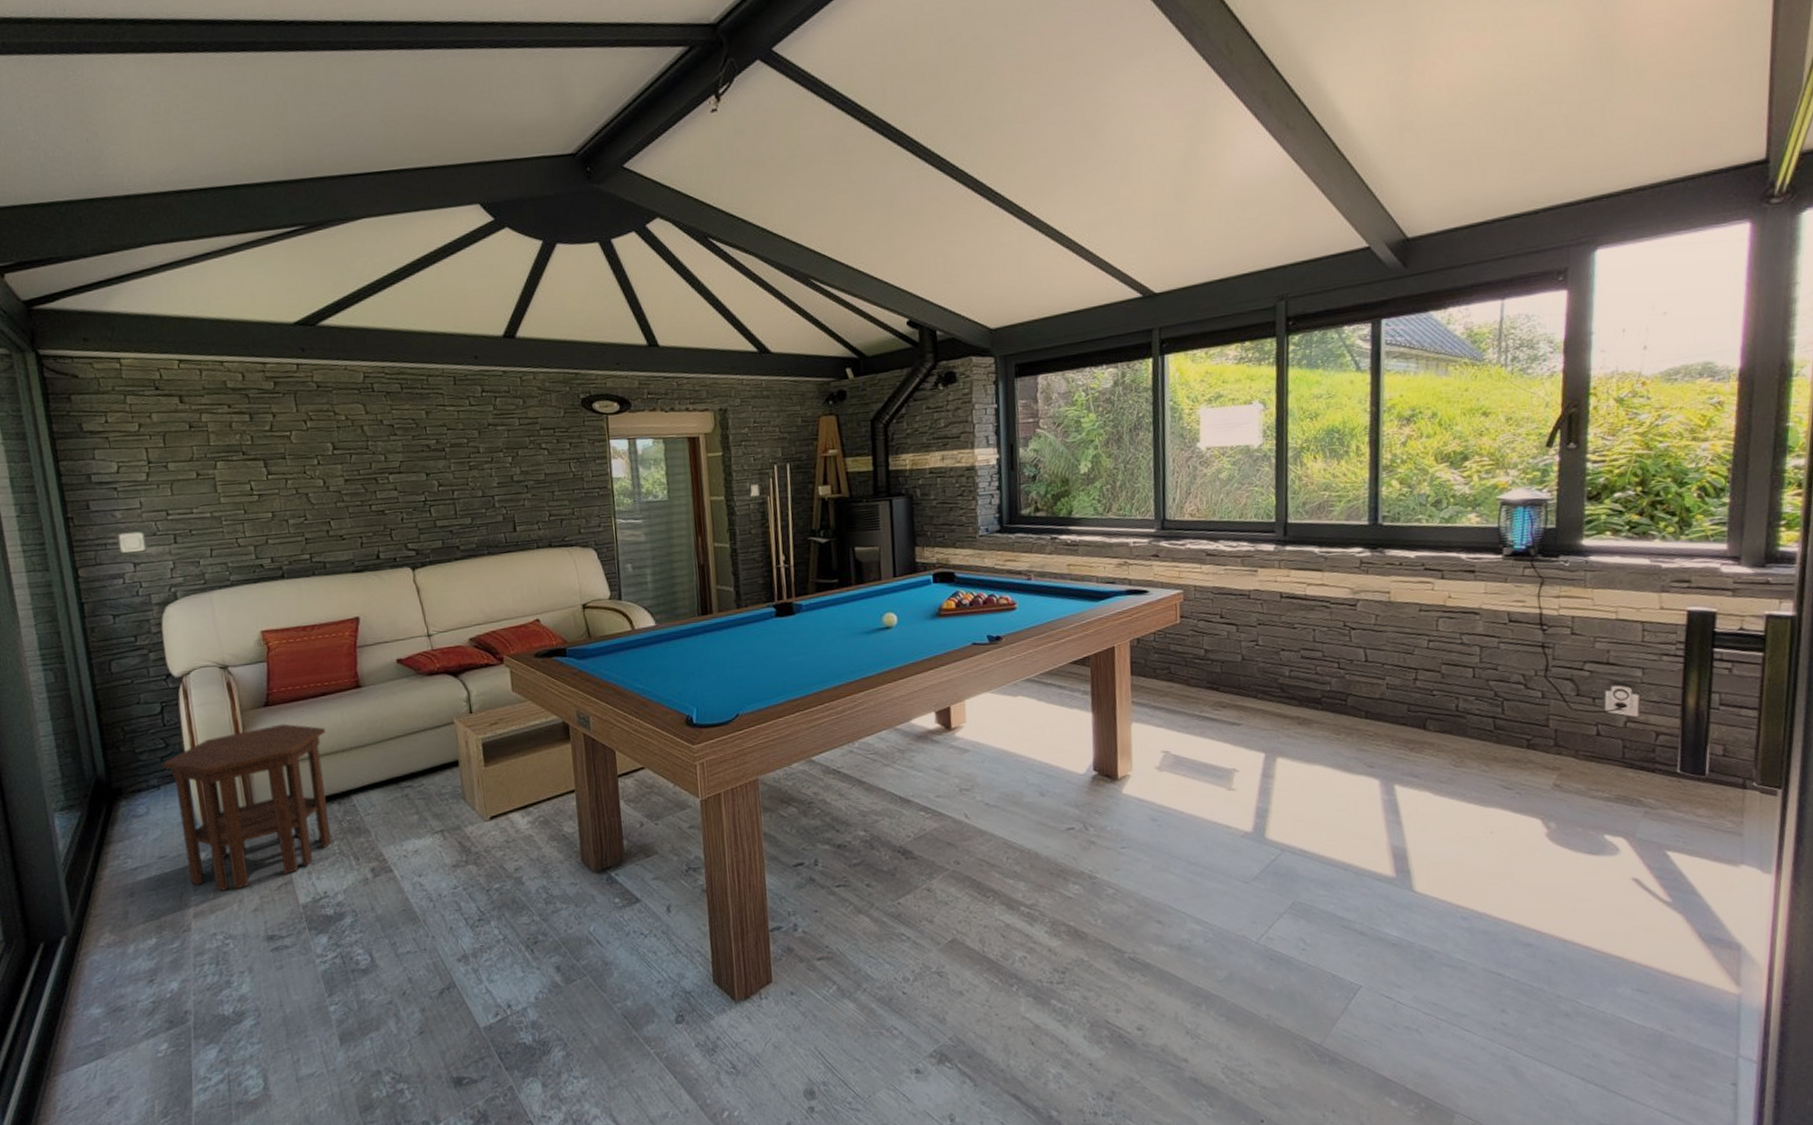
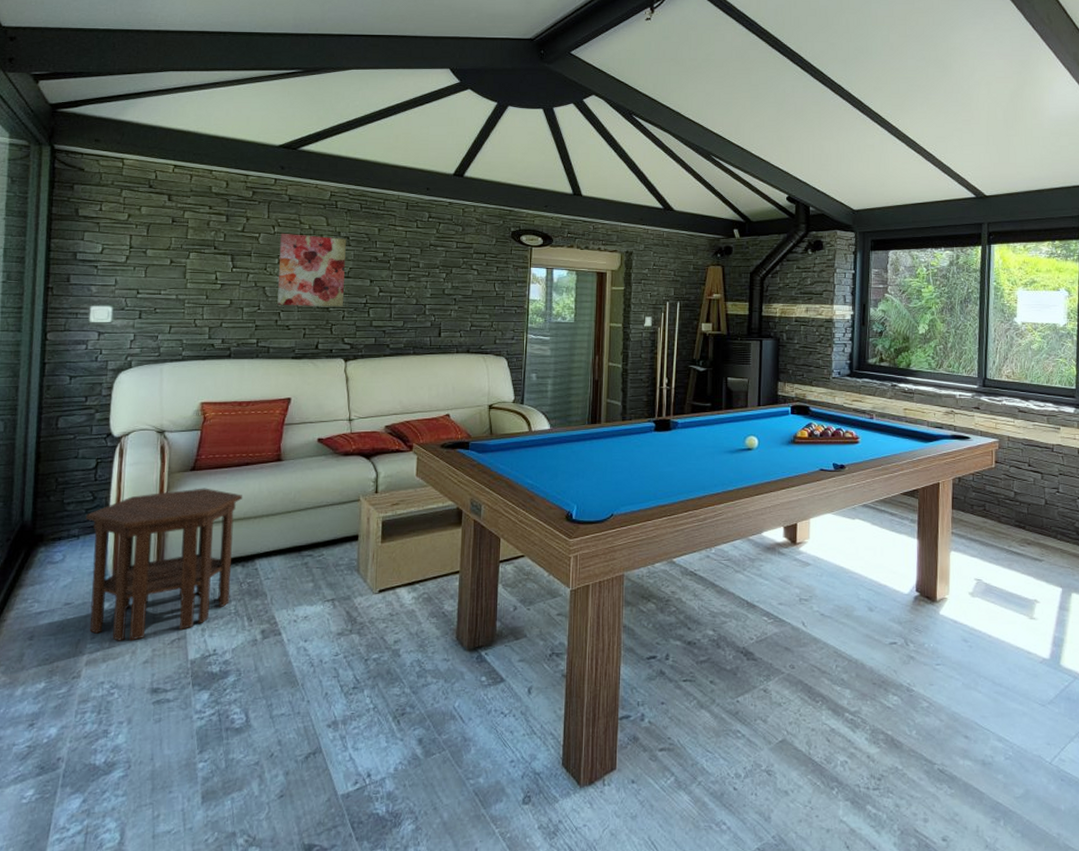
wall art: none [314,427,400,513] -> present [277,233,346,307]

